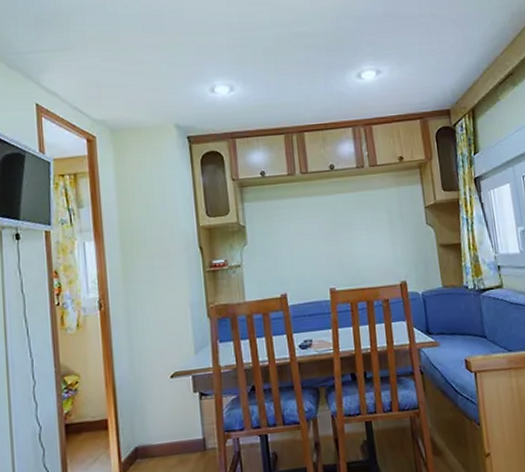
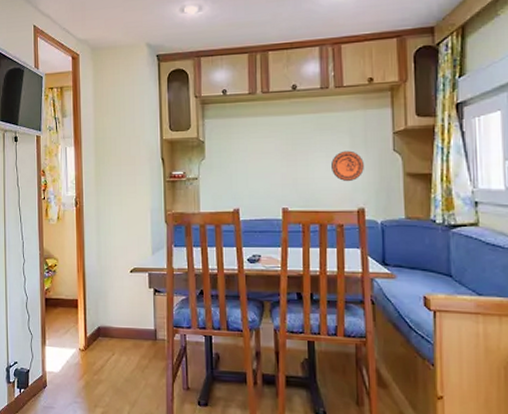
decorative plate: none [372,226,403,257] -> present [331,150,364,182]

